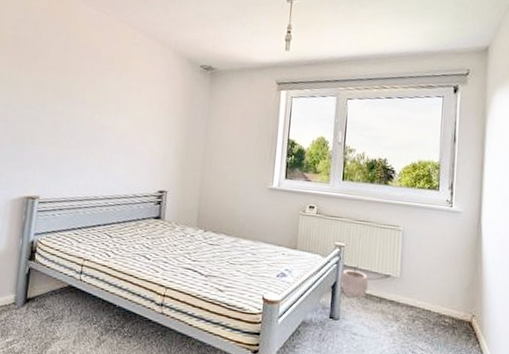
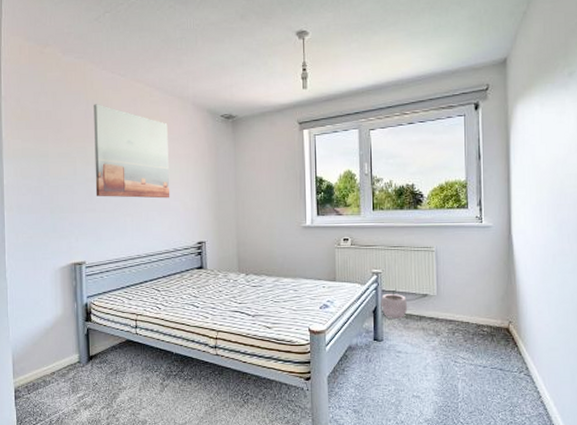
wall art: none [61,38,146,142] -> present [94,104,170,199]

